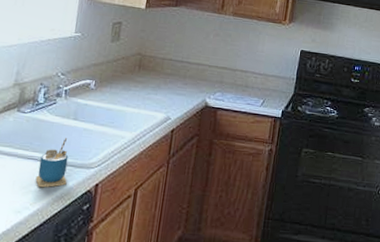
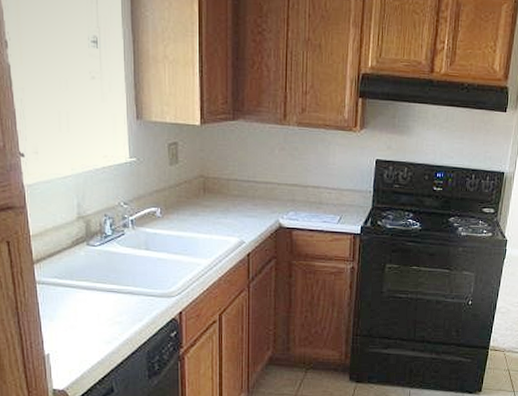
cup: present [35,138,69,188] -> none [119,269,150,319]

